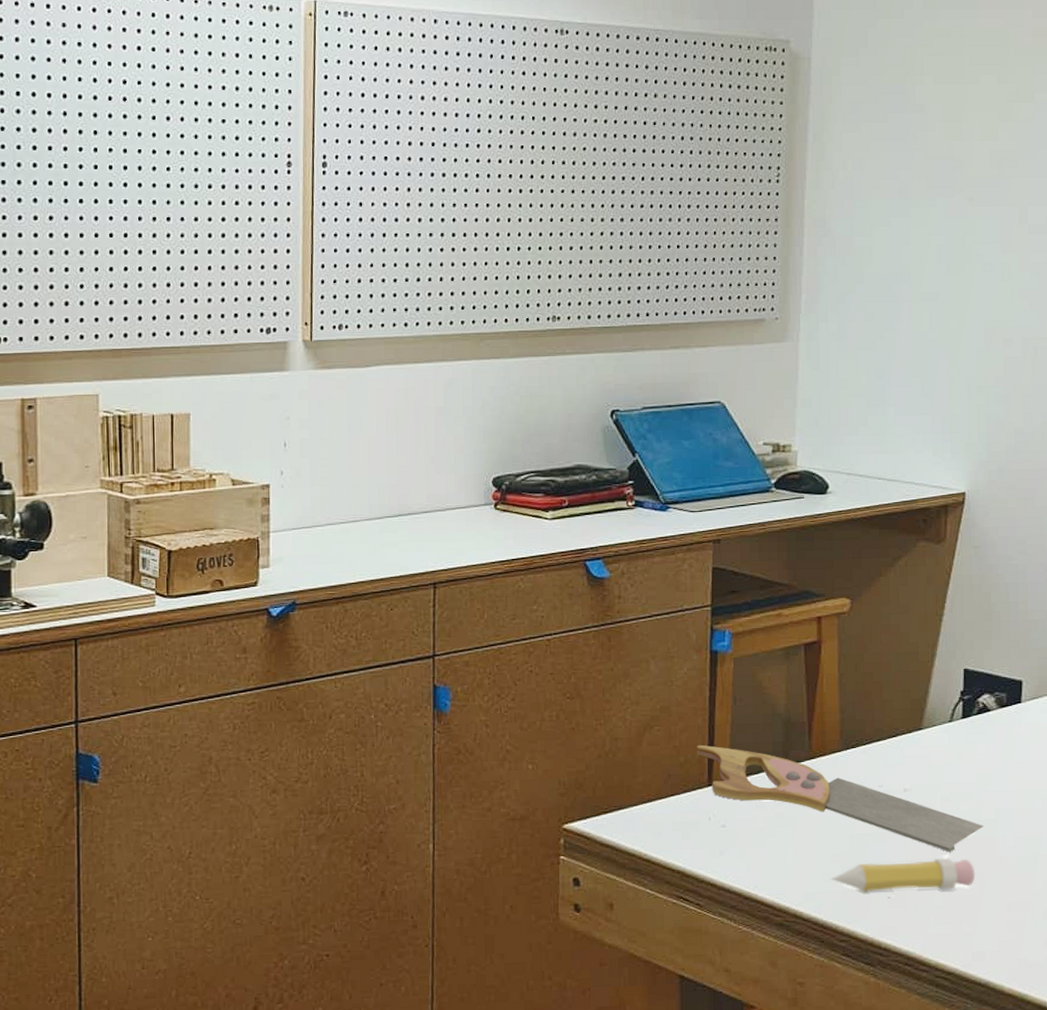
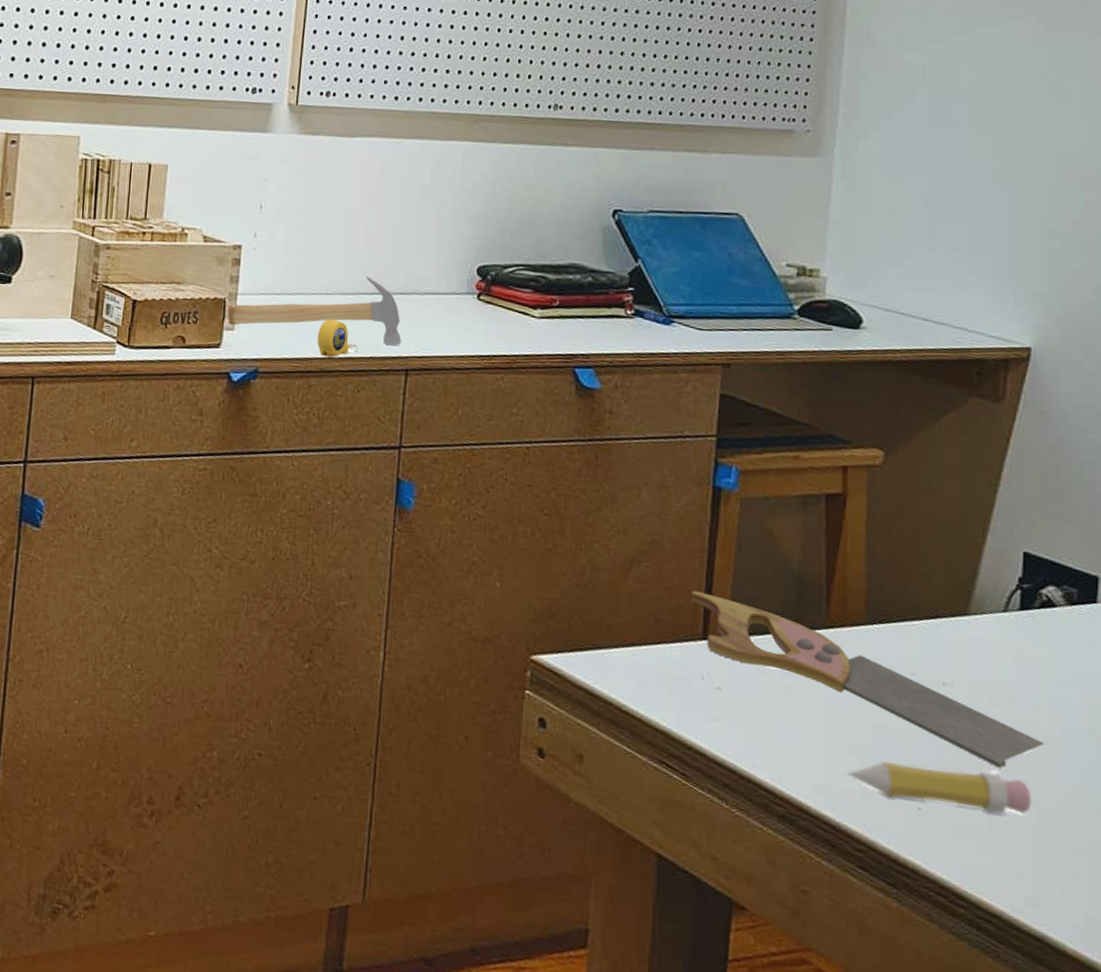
hammer: none [261,499,428,563] -> present [227,276,402,346]
tape measure: none [349,545,389,581] -> present [317,319,359,358]

